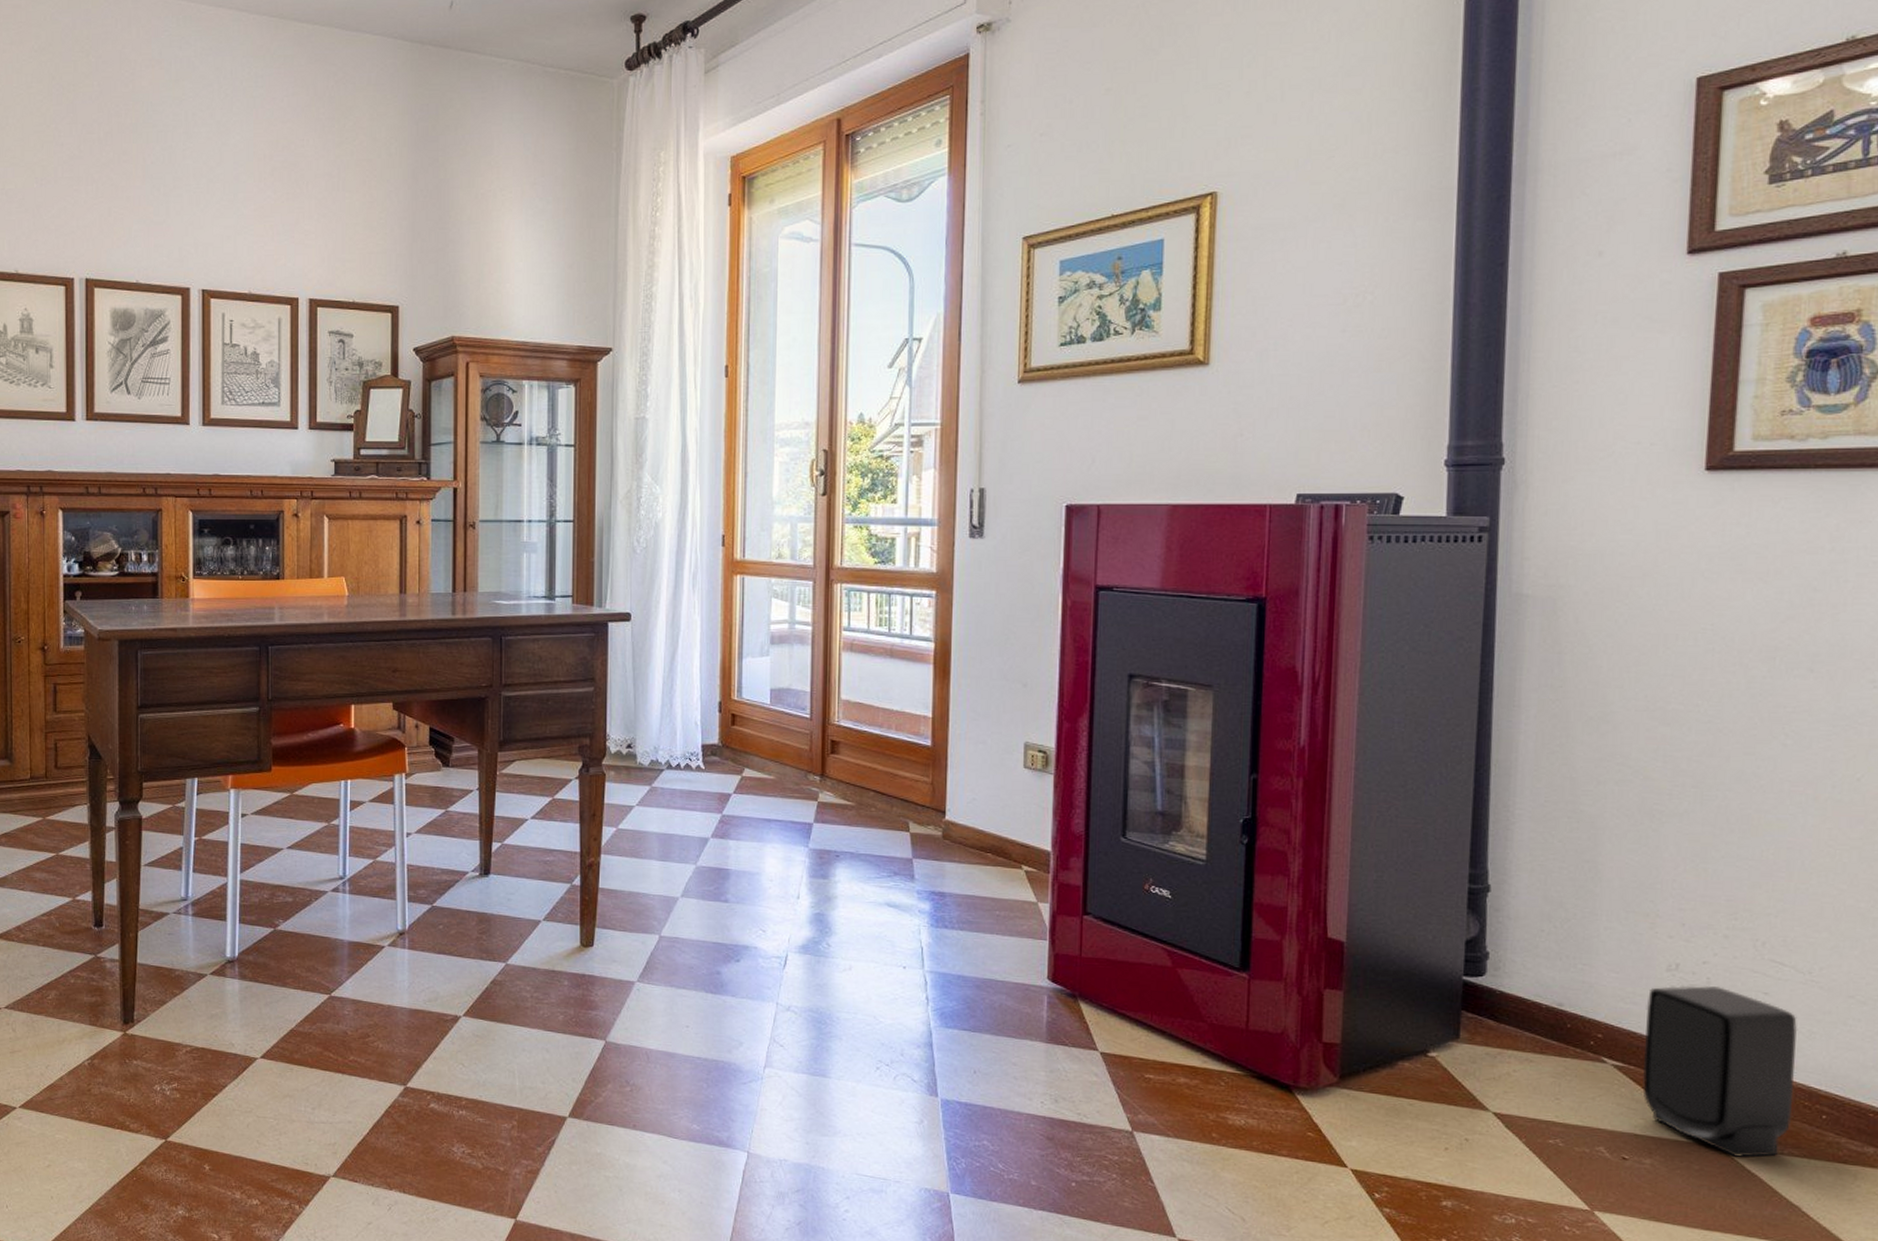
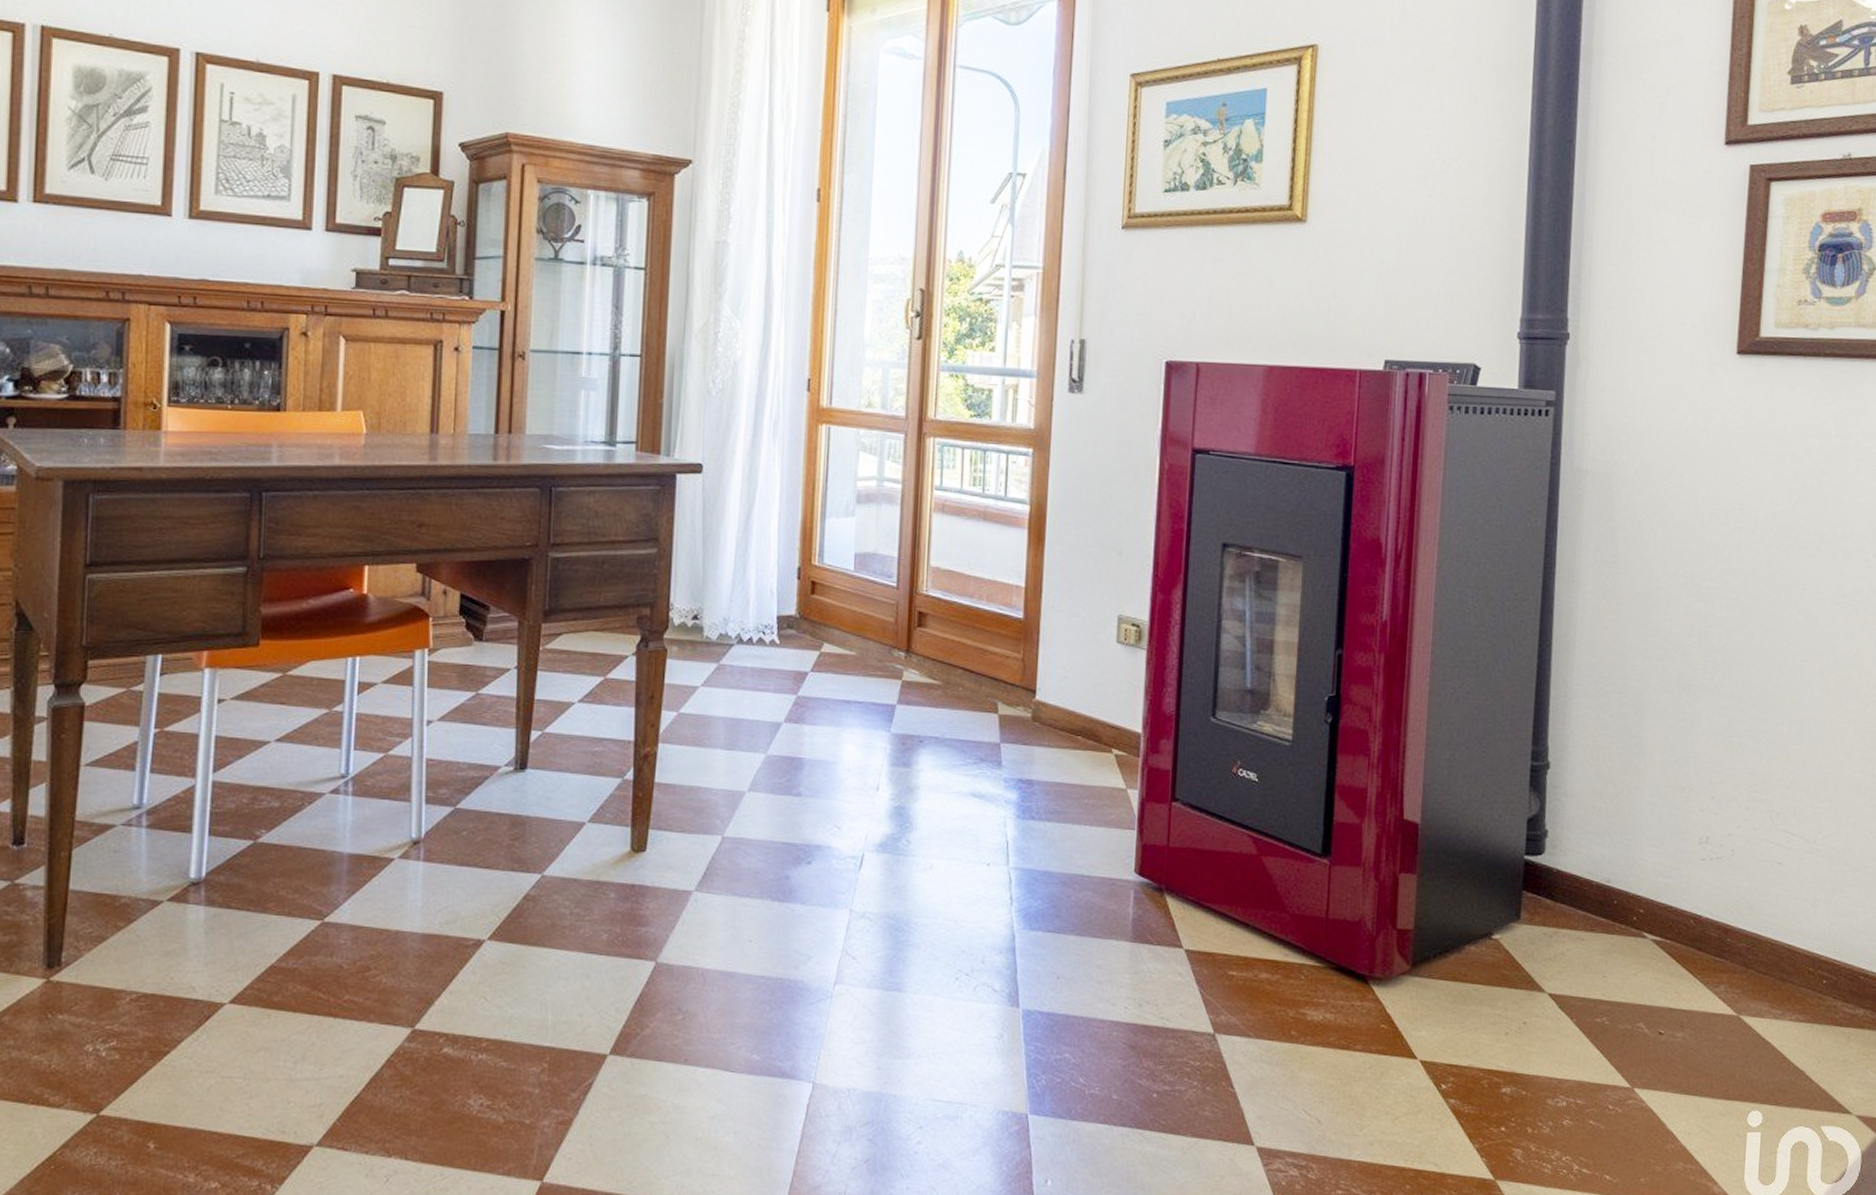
speaker: present [1642,985,1798,1158] -> none [1676,857,1805,1027]

